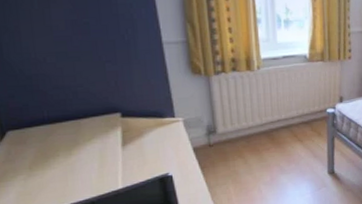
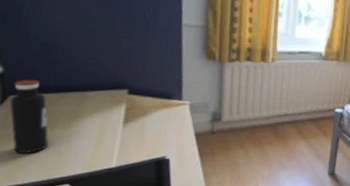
water bottle: none [9,113,54,185] -> present [10,79,49,153]

